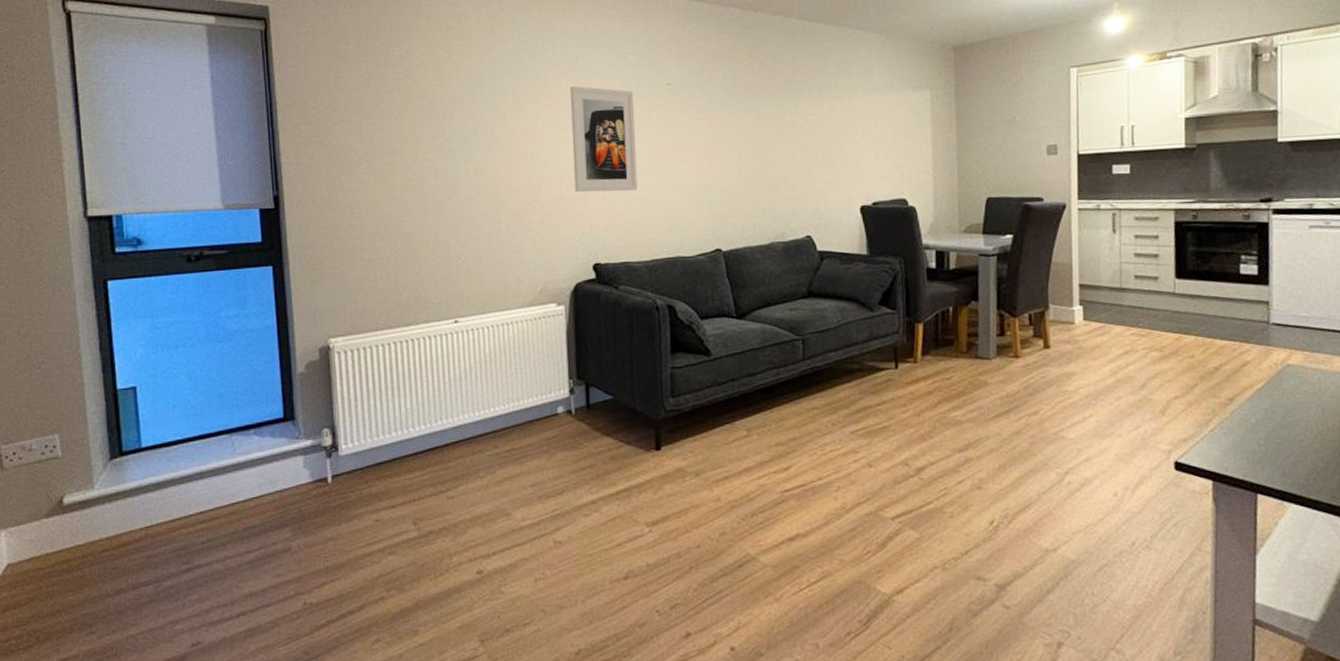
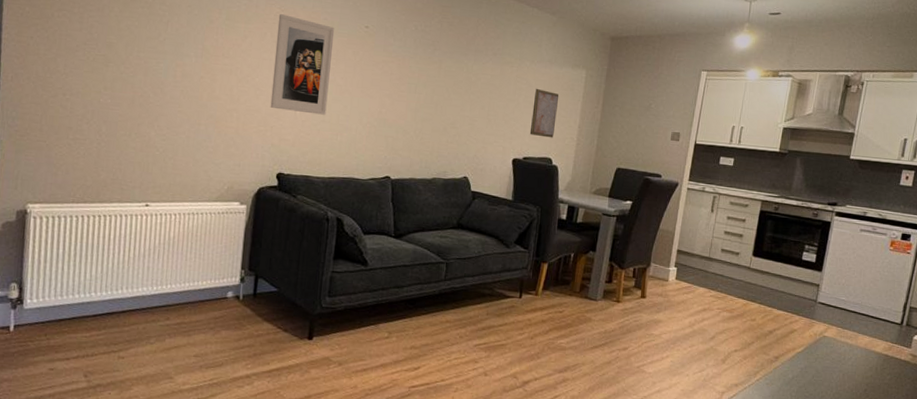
wall art: none [874,120,905,176] -> present [529,88,559,138]

